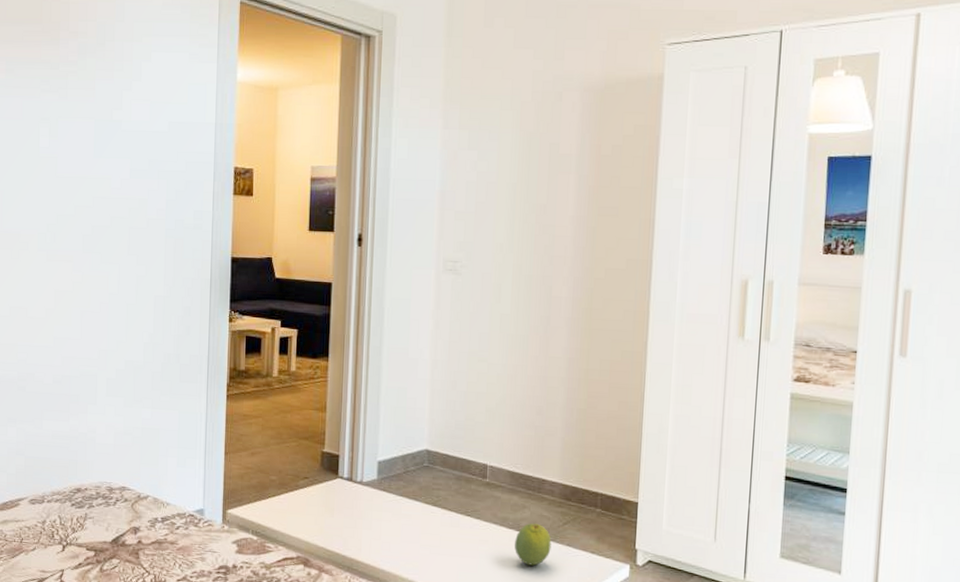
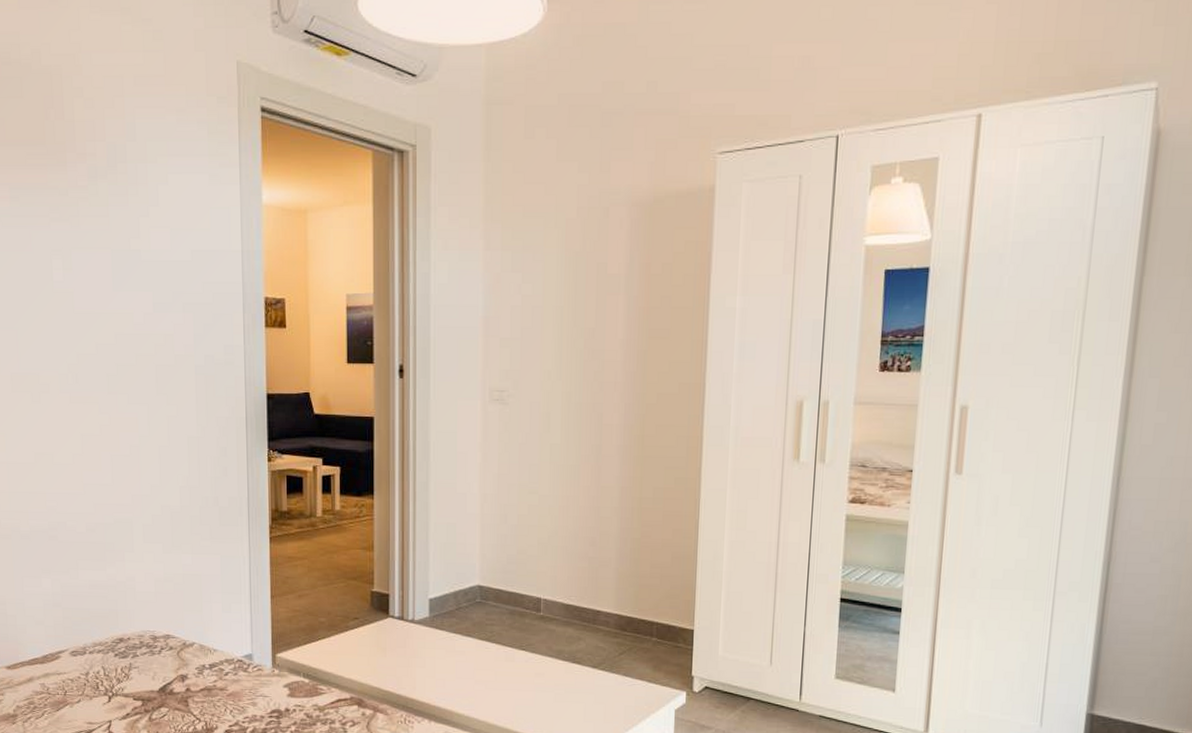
fruit: present [515,523,552,566] -> none [571,654,608,697]

